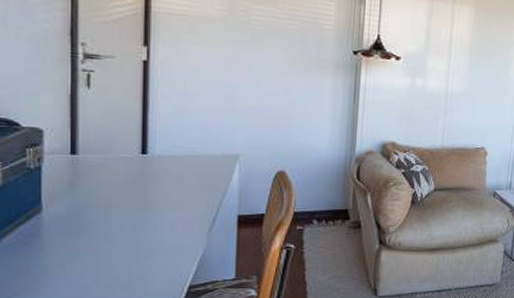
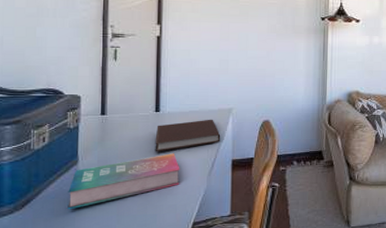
book: none [29,204,173,267] -> present [68,153,180,210]
notebook: none [141,166,225,203] -> present [155,119,221,152]

